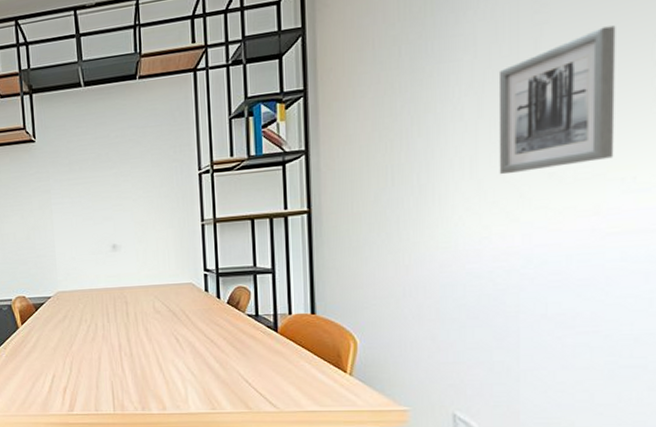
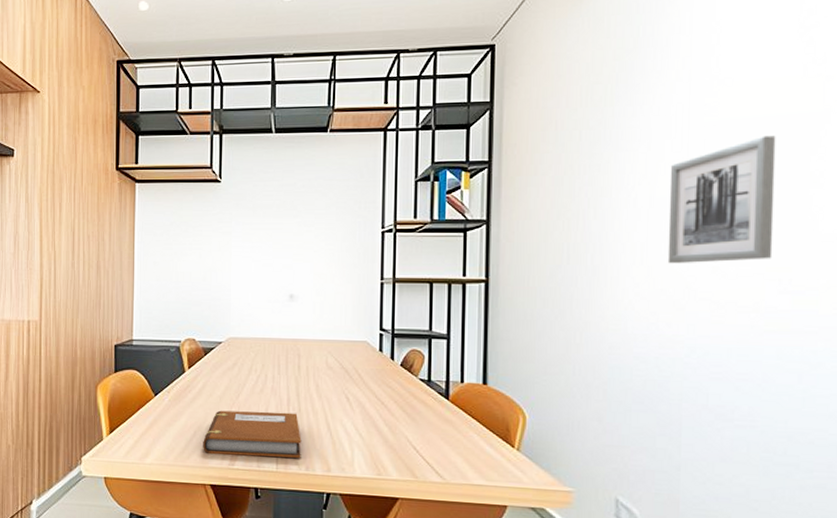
notebook: none [42,357,137,402] -> present [203,410,301,458]

